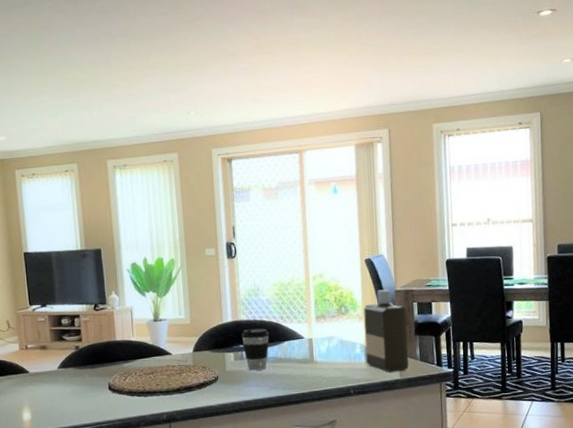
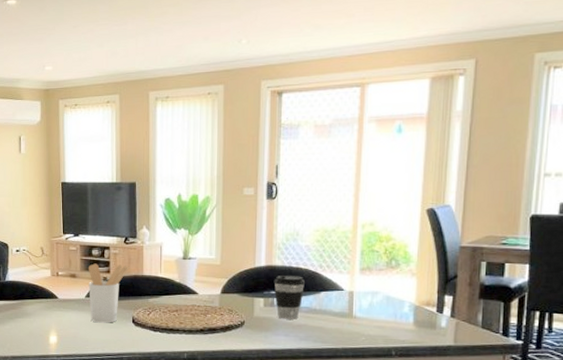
utensil holder: none [58,332,102,394] -> present [88,263,130,323]
bottle: present [363,289,409,373] -> none [415,244,472,337]

